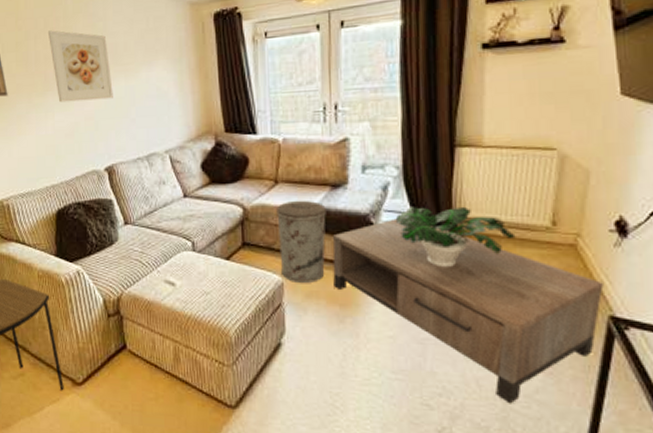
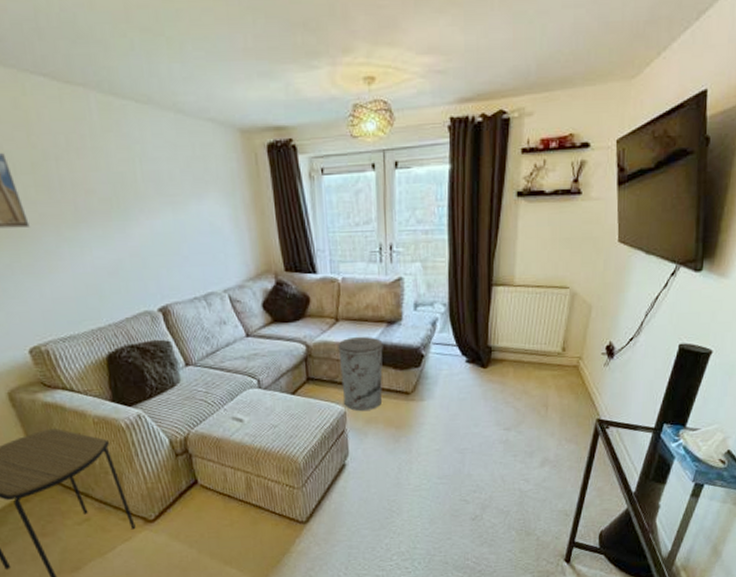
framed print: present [47,30,113,103] -> none [71,150,161,237]
coffee table: present [332,217,604,404] -> none [389,348,595,492]
potted plant: present [395,206,516,268] -> none [442,337,536,390]

